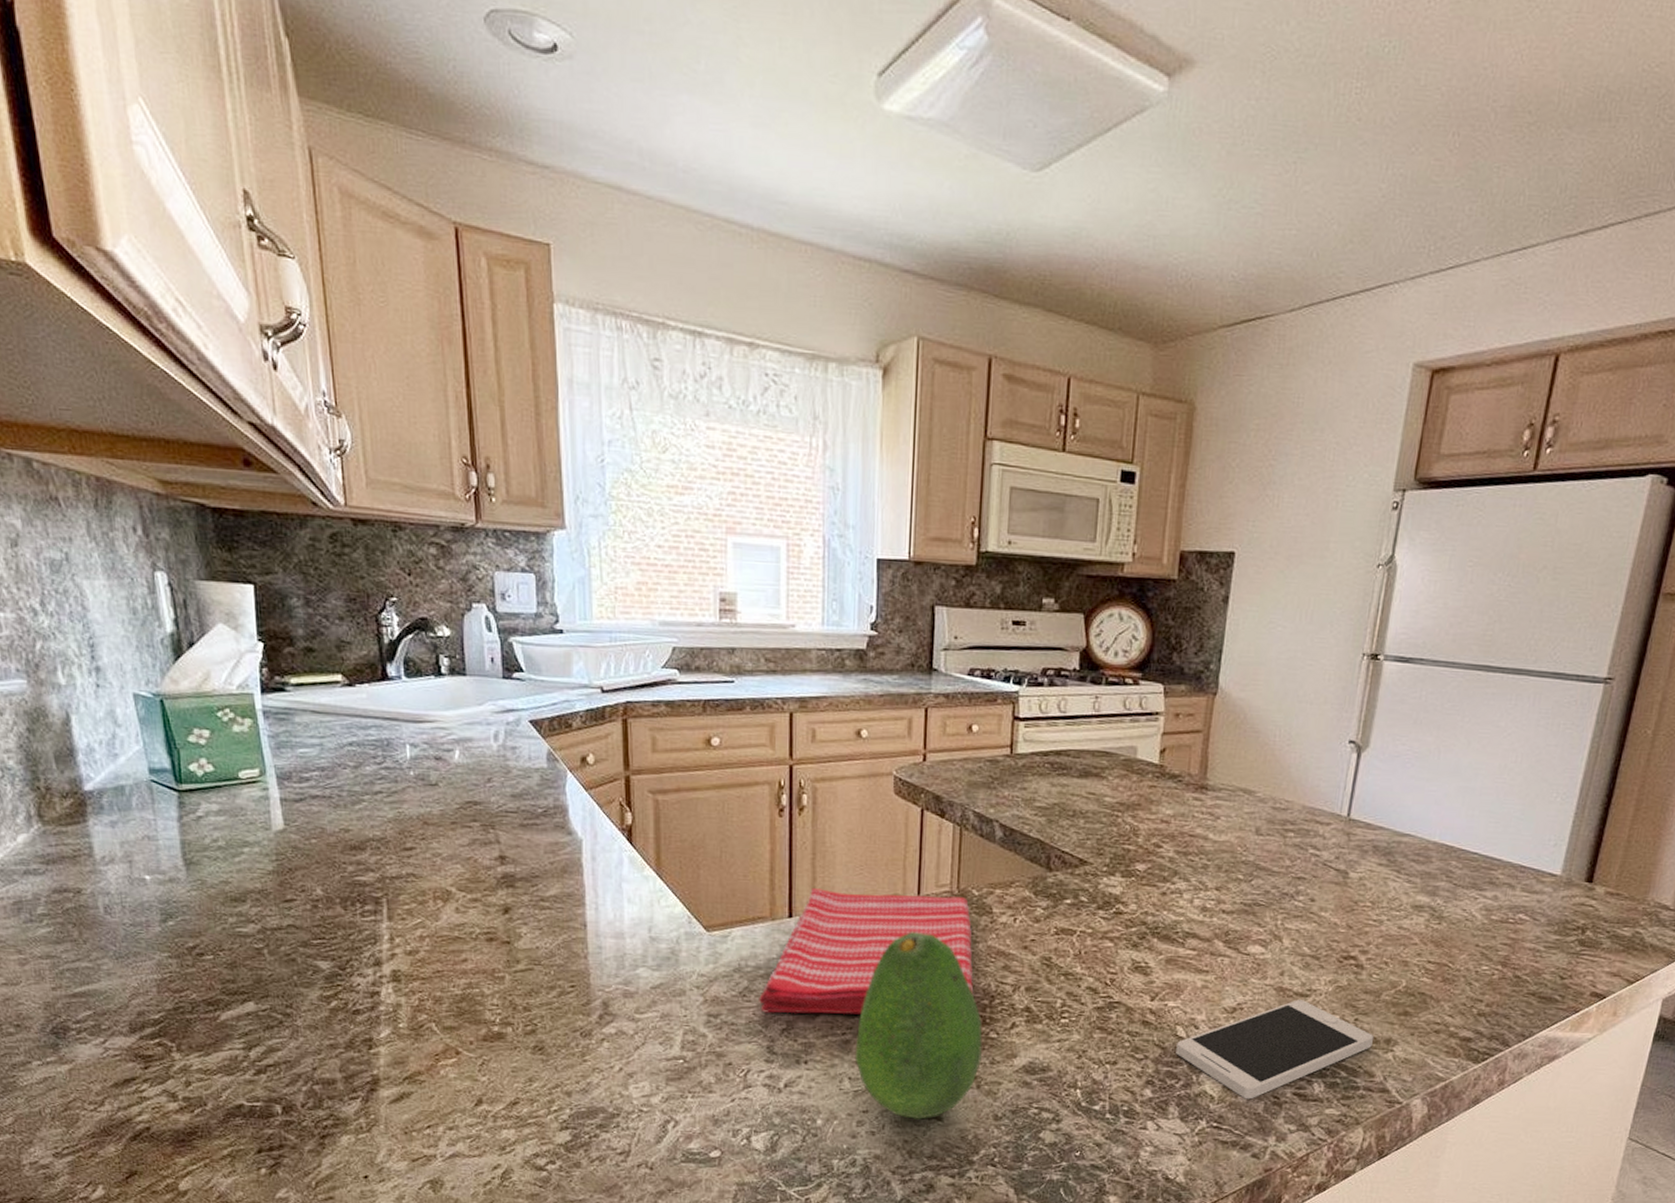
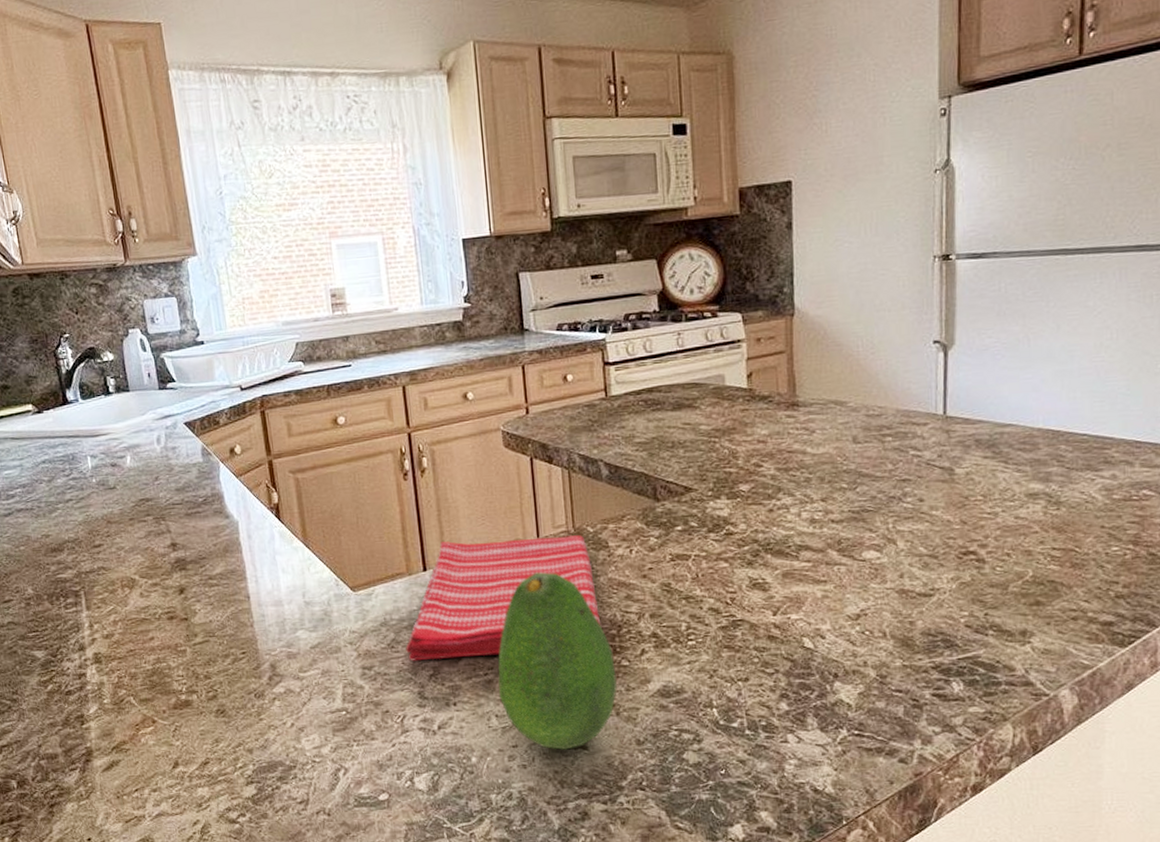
smartphone: present [1176,1000,1375,1100] -> none [805,600,1008,705]

